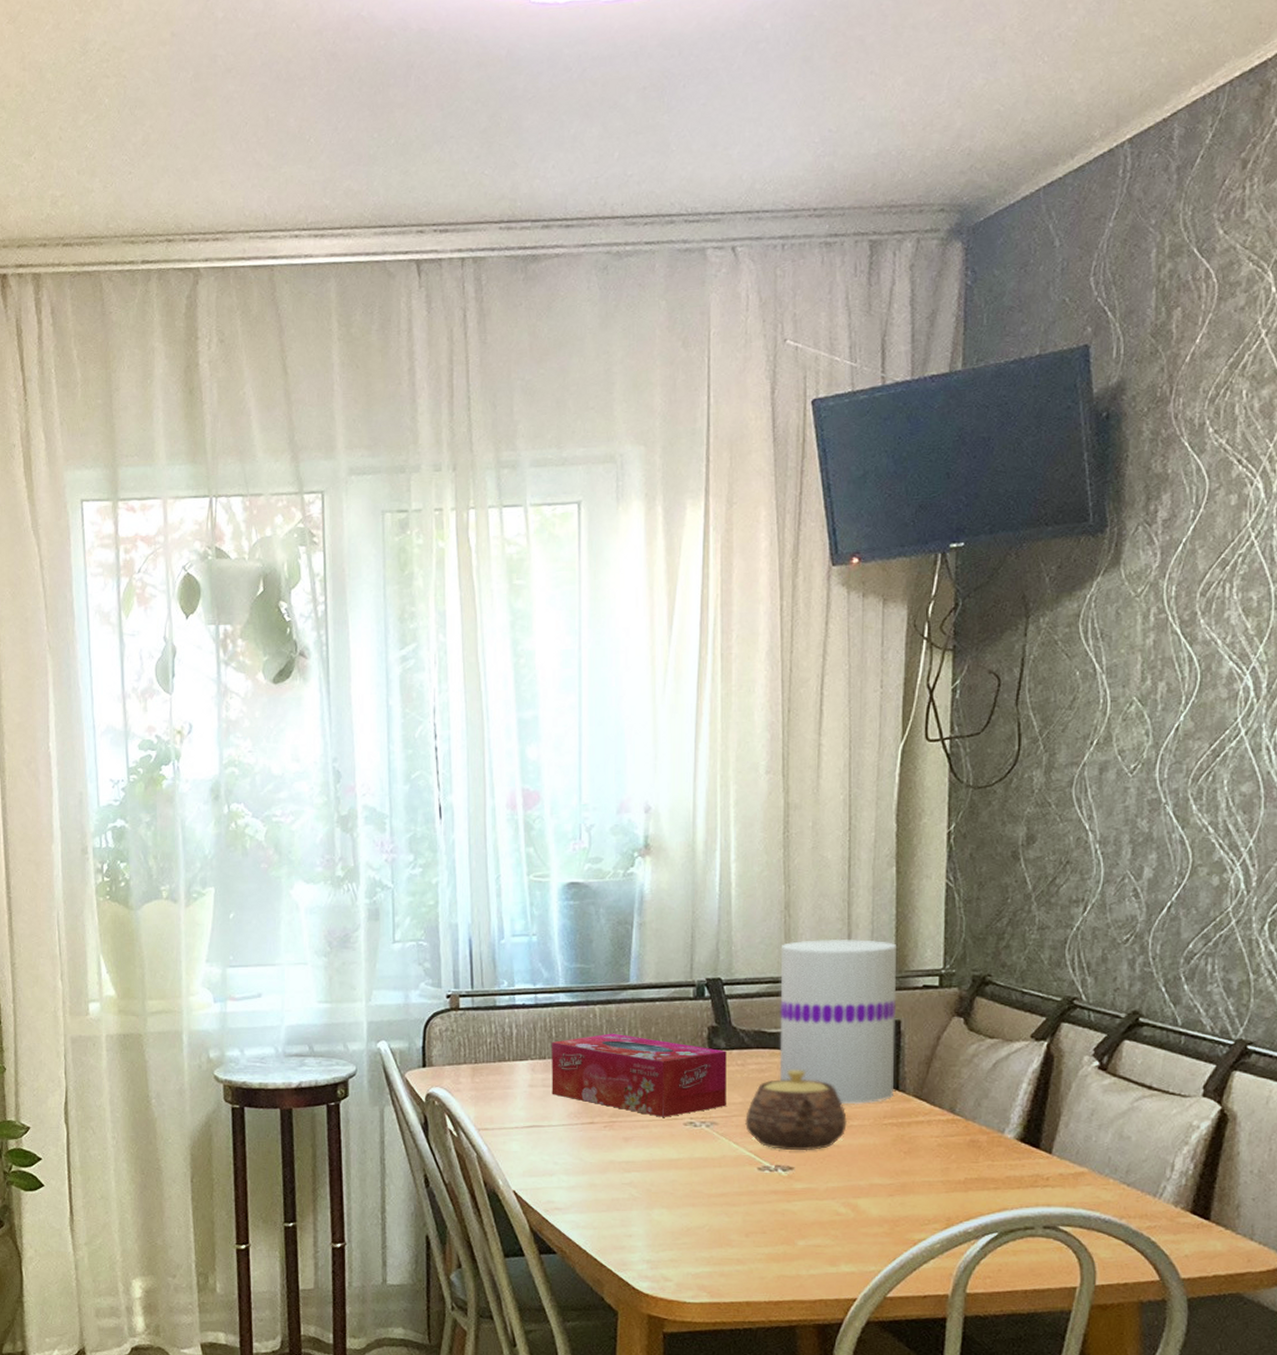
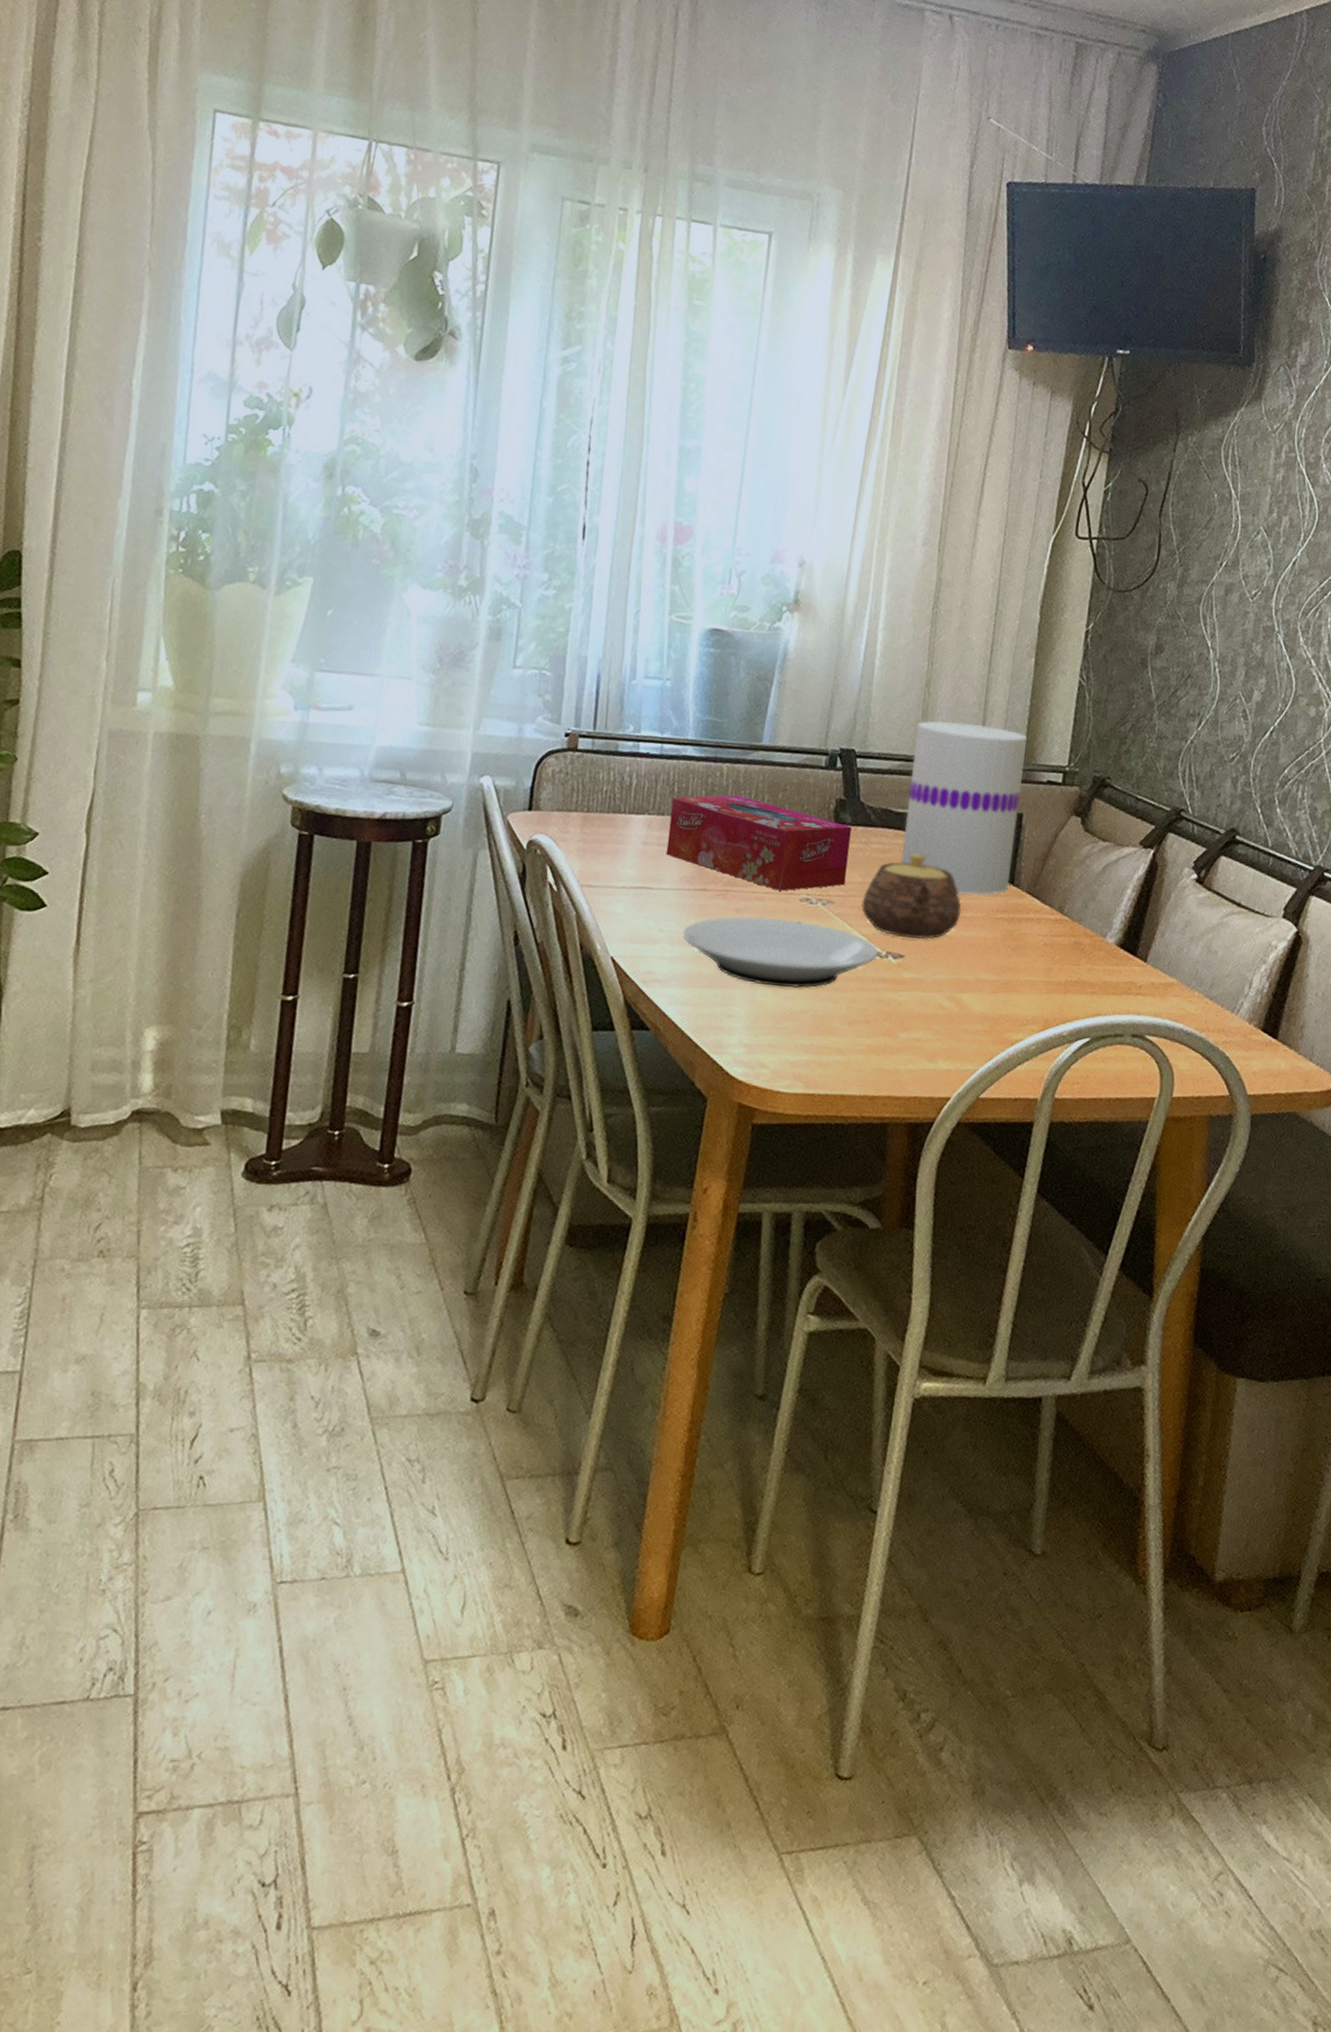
plate: none [576,1143,767,1206] -> present [682,916,878,988]

